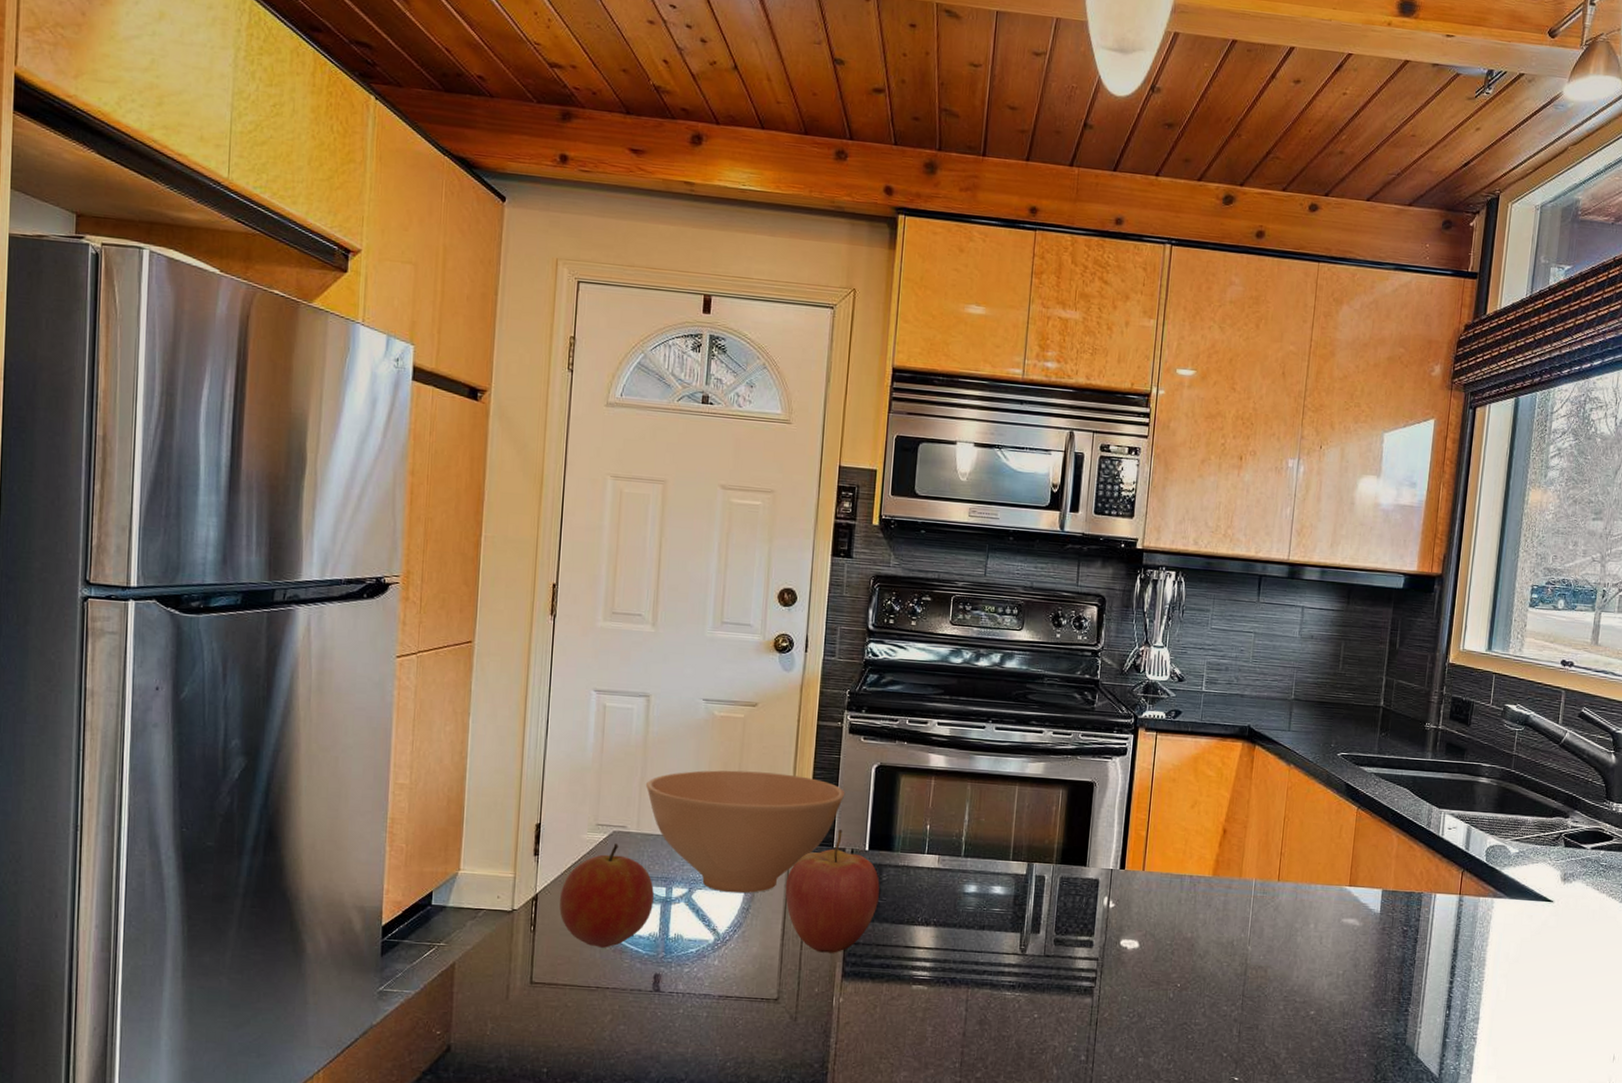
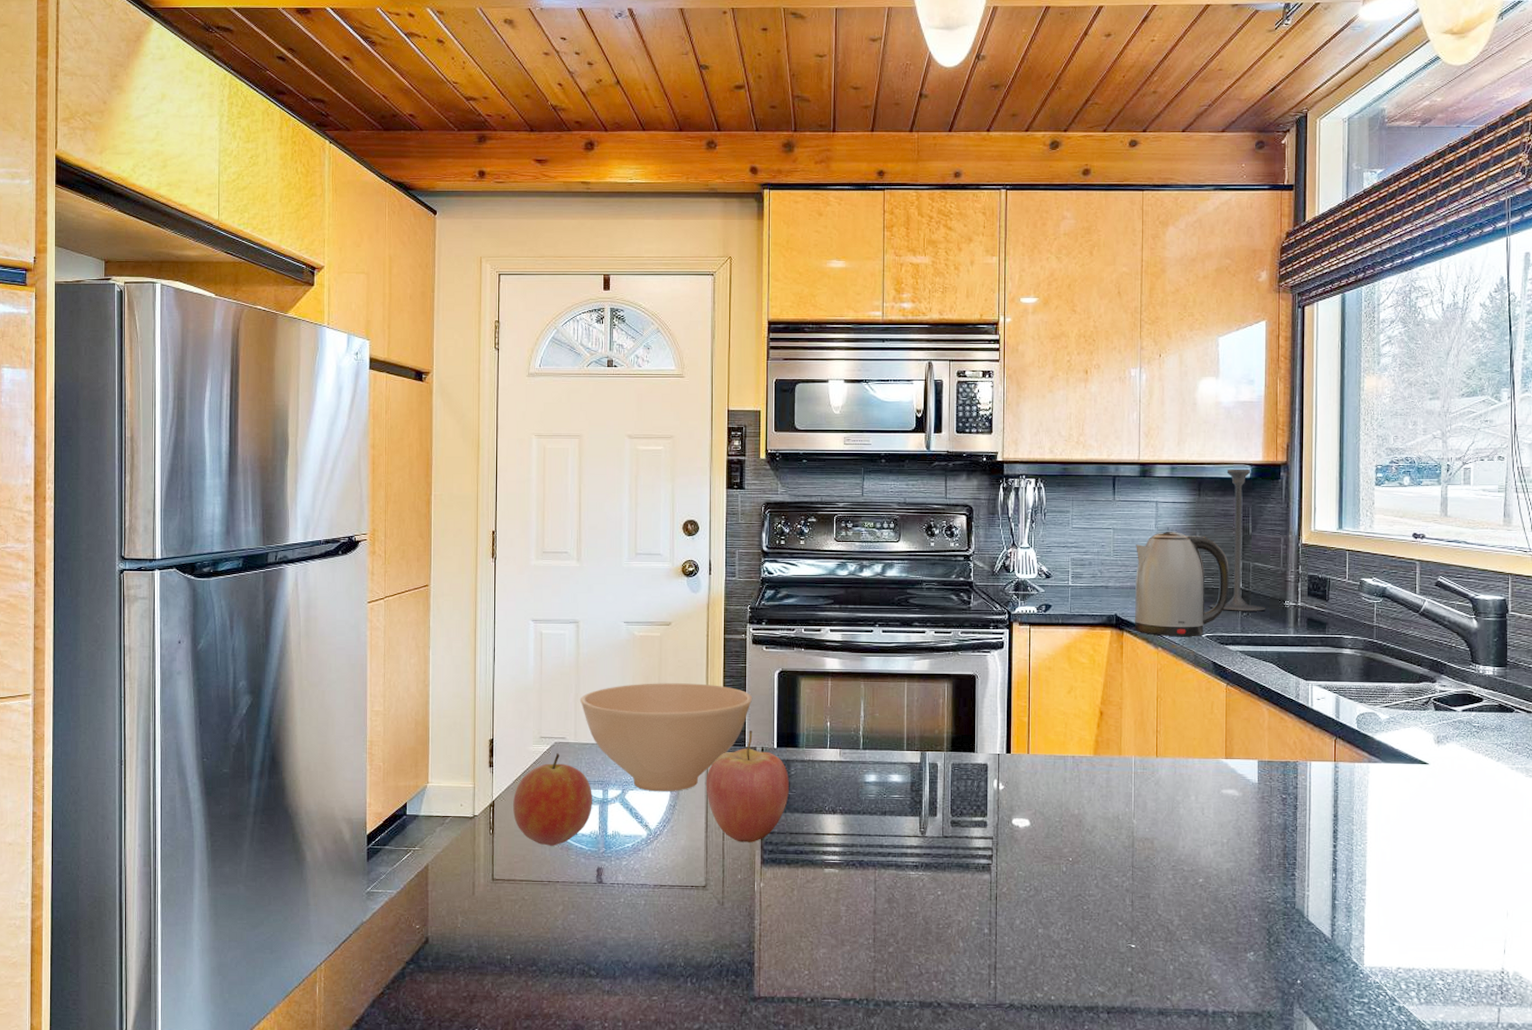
kettle: none [1268,639,1372,755] -> present [1134,531,1229,636]
candlestick: none [1347,577,1406,733] -> present [1209,469,1266,611]

